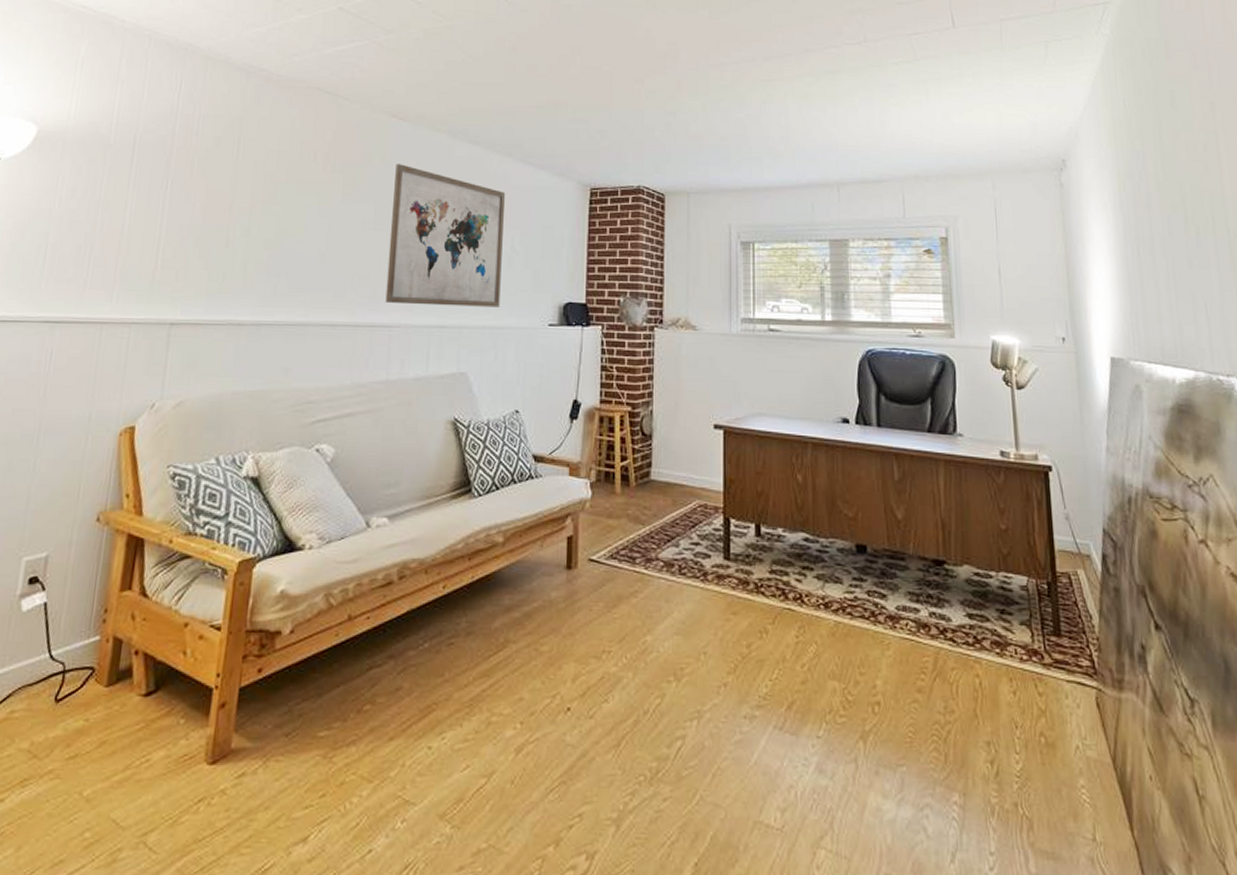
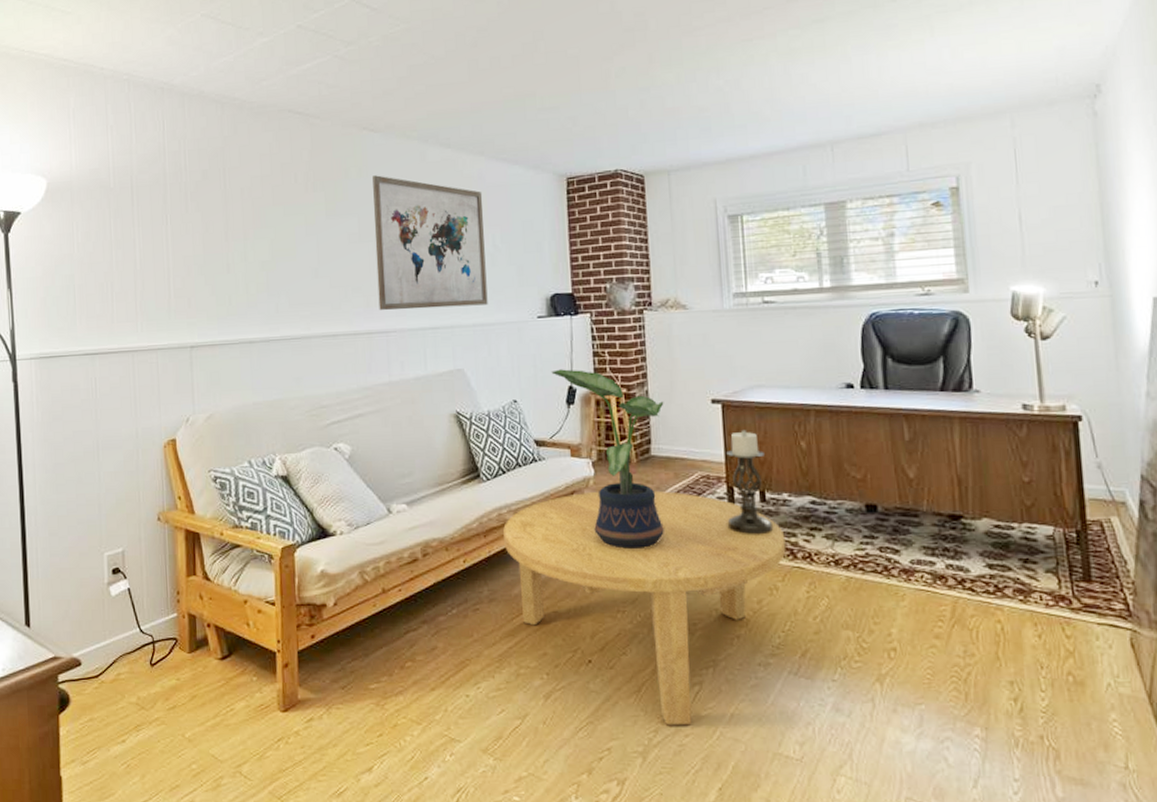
coffee table: none [489,516,778,787] -> present [503,490,786,726]
potted plant: none [557,381,668,582] -> present [551,369,664,550]
candle holder: none [721,458,767,572] -> present [727,429,774,535]

